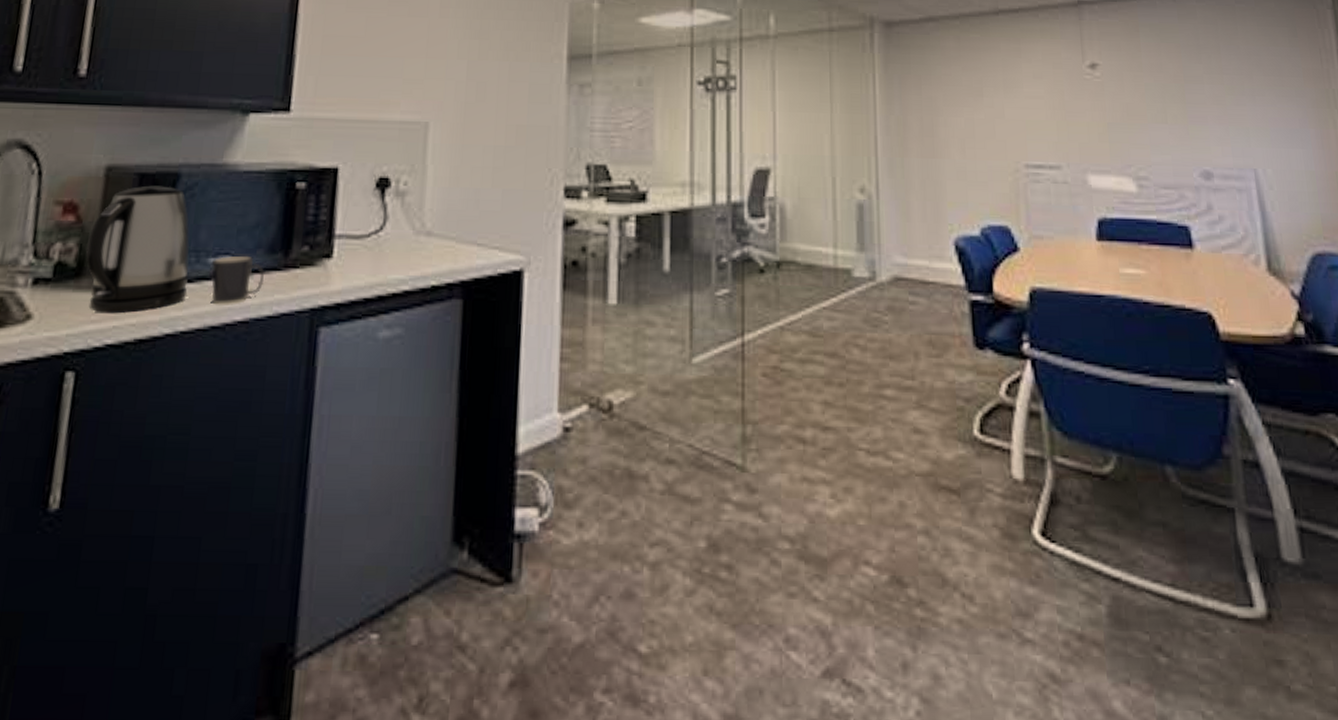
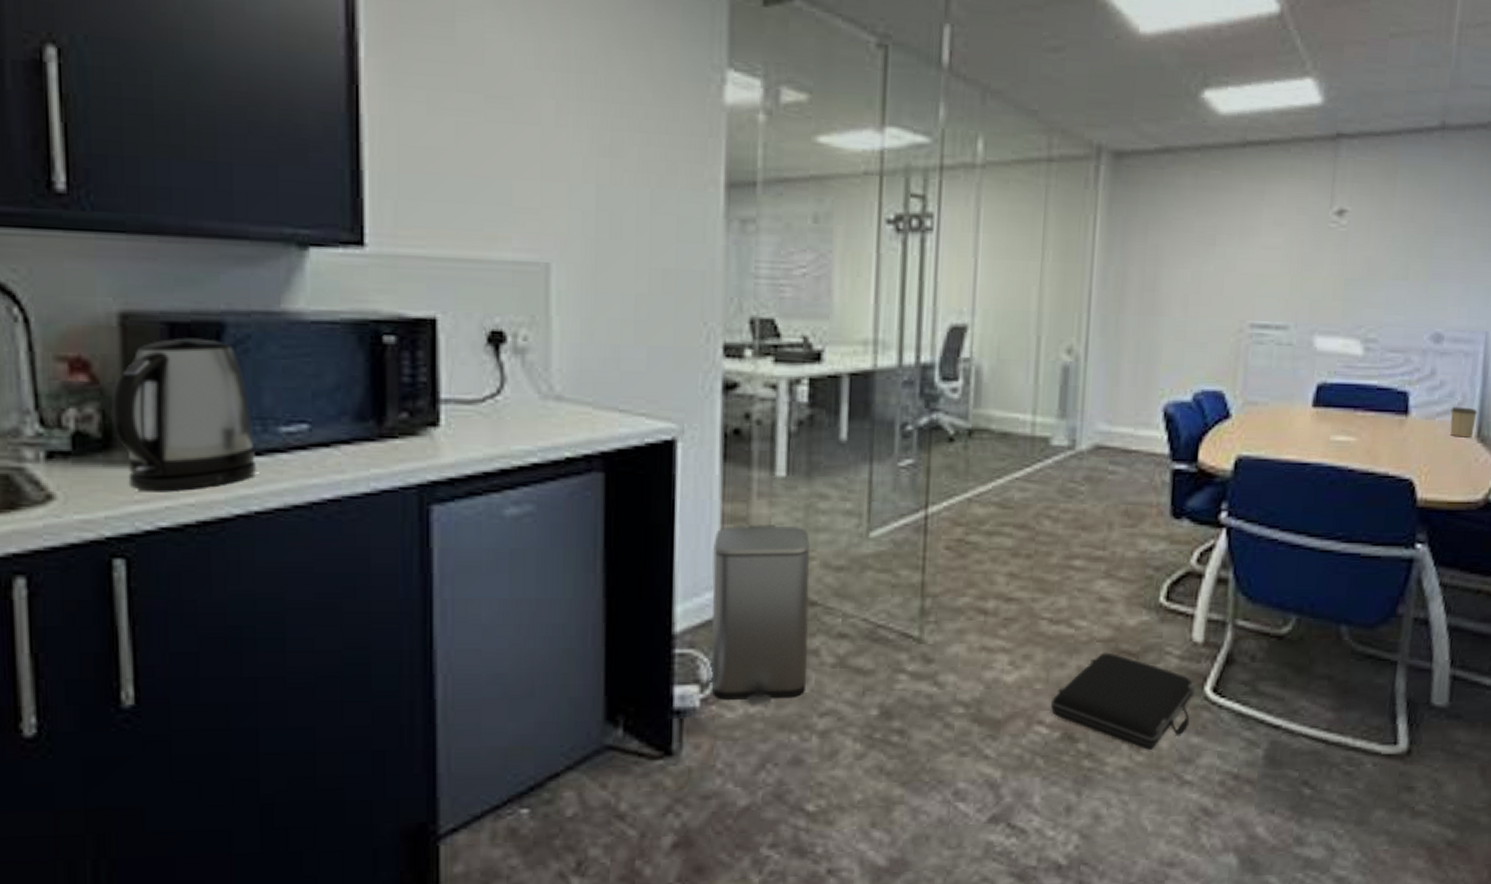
mug: present [211,255,265,307] -> none [283,423,355,483]
pedal bin: none [549,349,639,533] -> present [711,525,810,707]
briefcase: none [876,487,1024,600] -> present [1051,652,1196,750]
cup: none [1235,240,1264,271] -> present [1450,406,1477,438]

